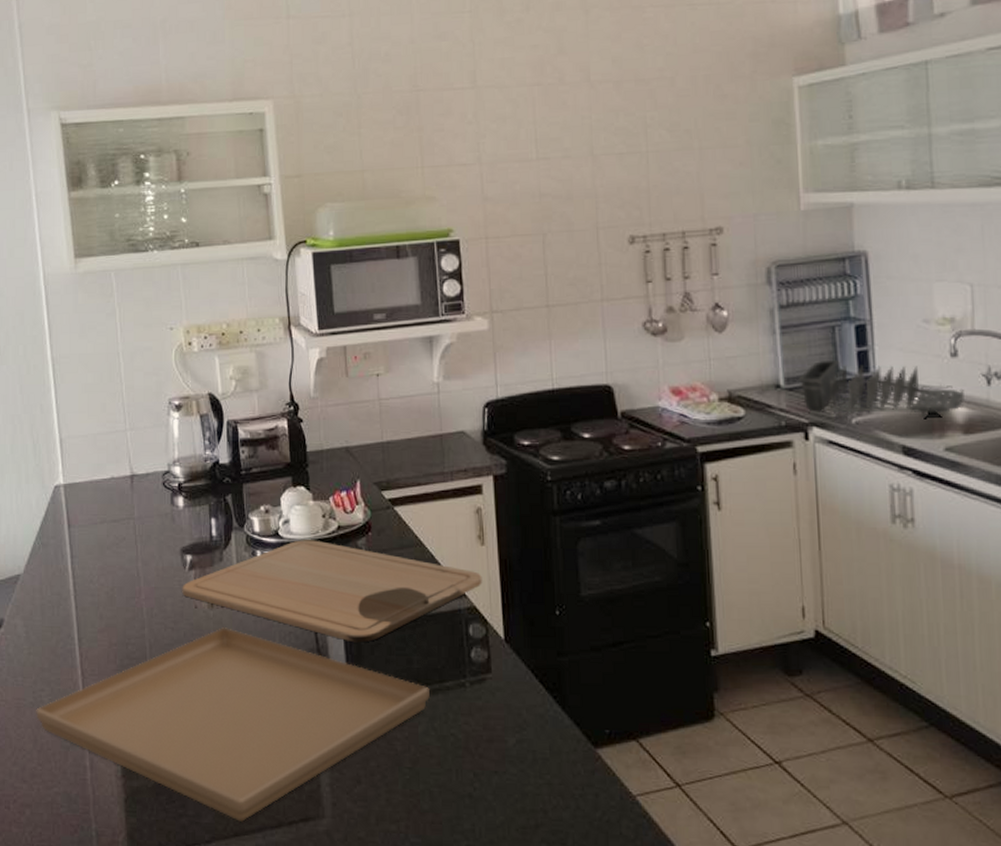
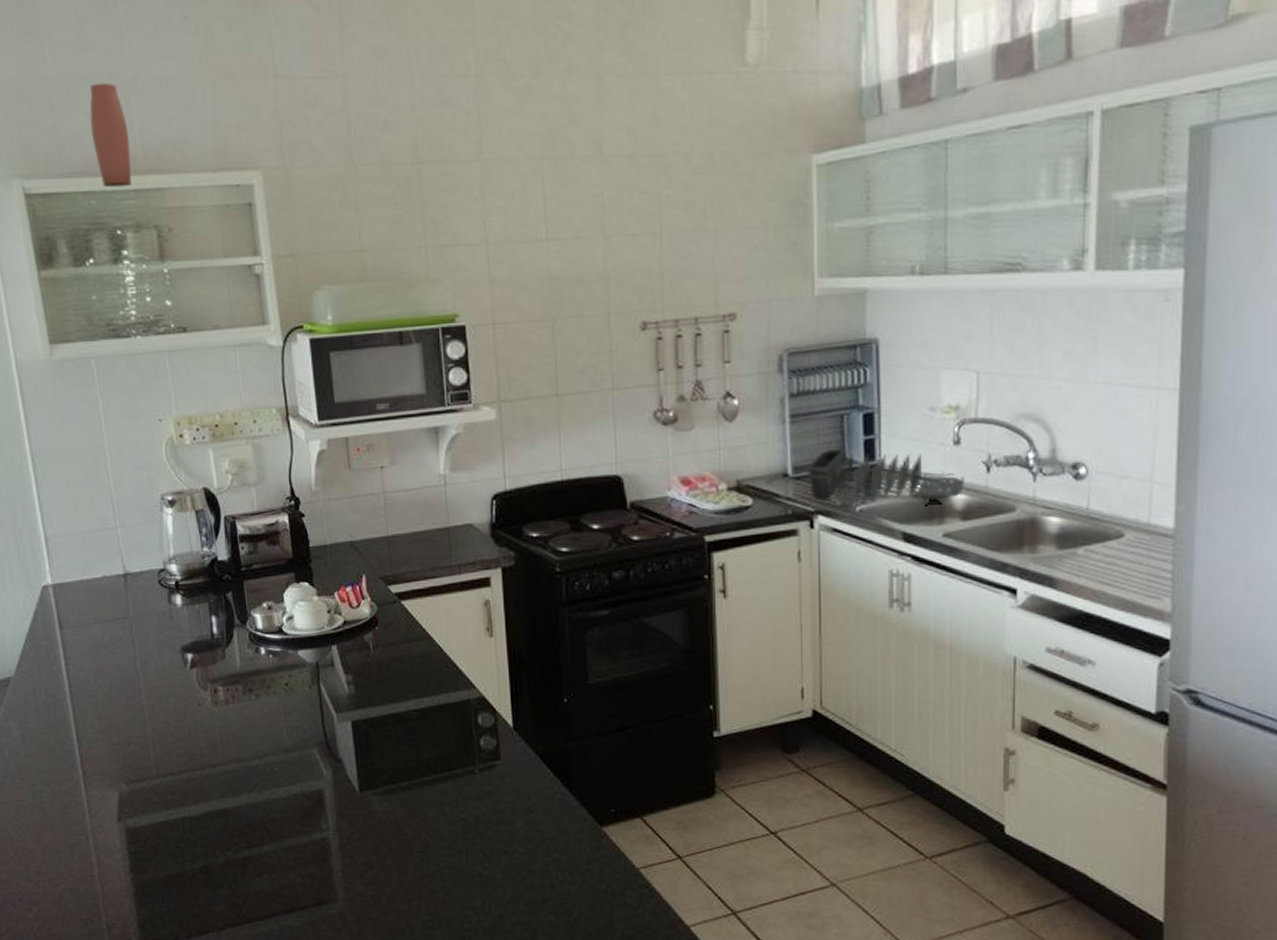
serving tray: present [36,627,430,822] -> none [37,724,439,909]
vase: none [122,25,156,117] -> present [89,83,132,188]
chopping board: present [182,540,482,643] -> none [184,635,491,735]

